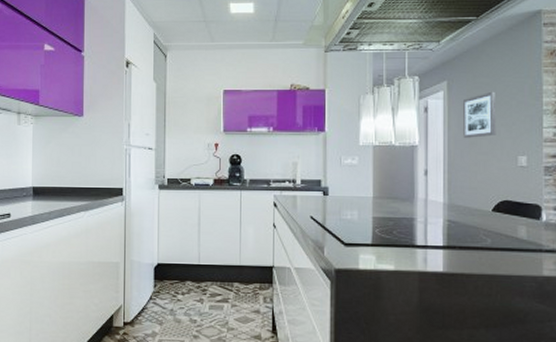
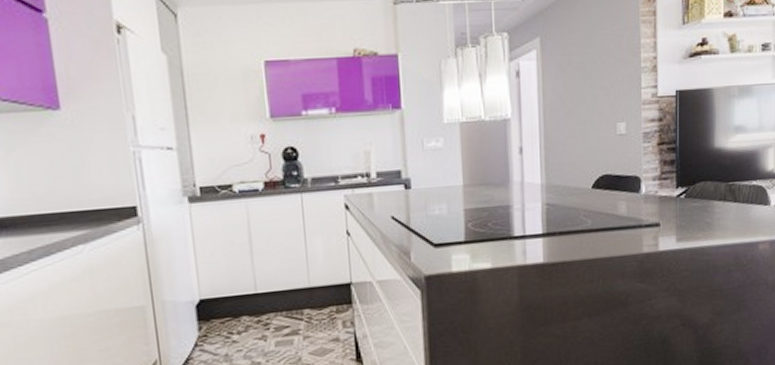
wall art: present [463,91,496,139] -> none [558,47,594,107]

